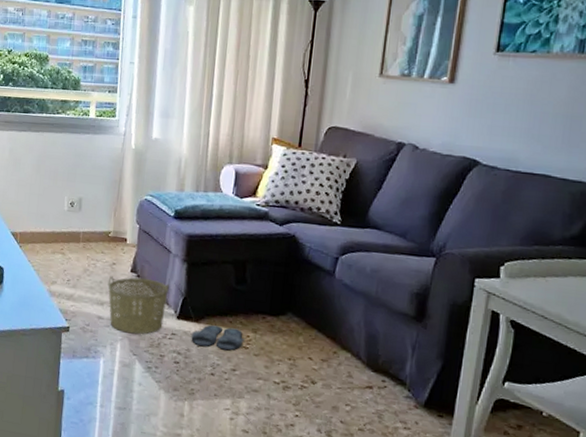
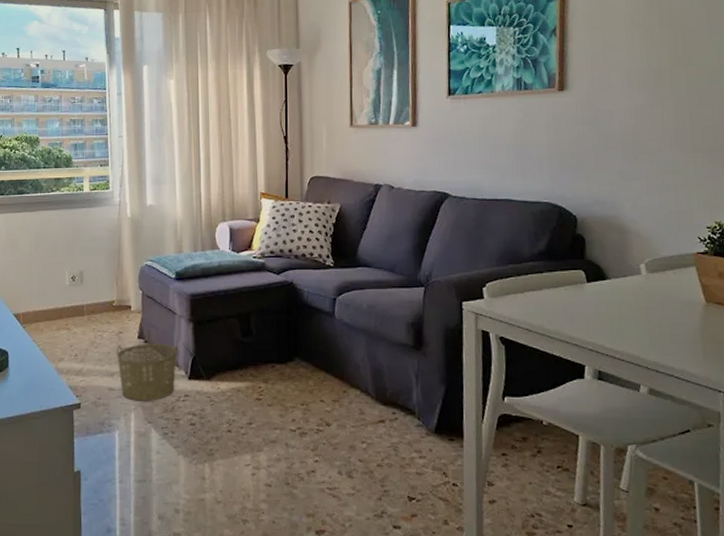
slippers: present [191,324,244,351] -> none [204,381,257,405]

